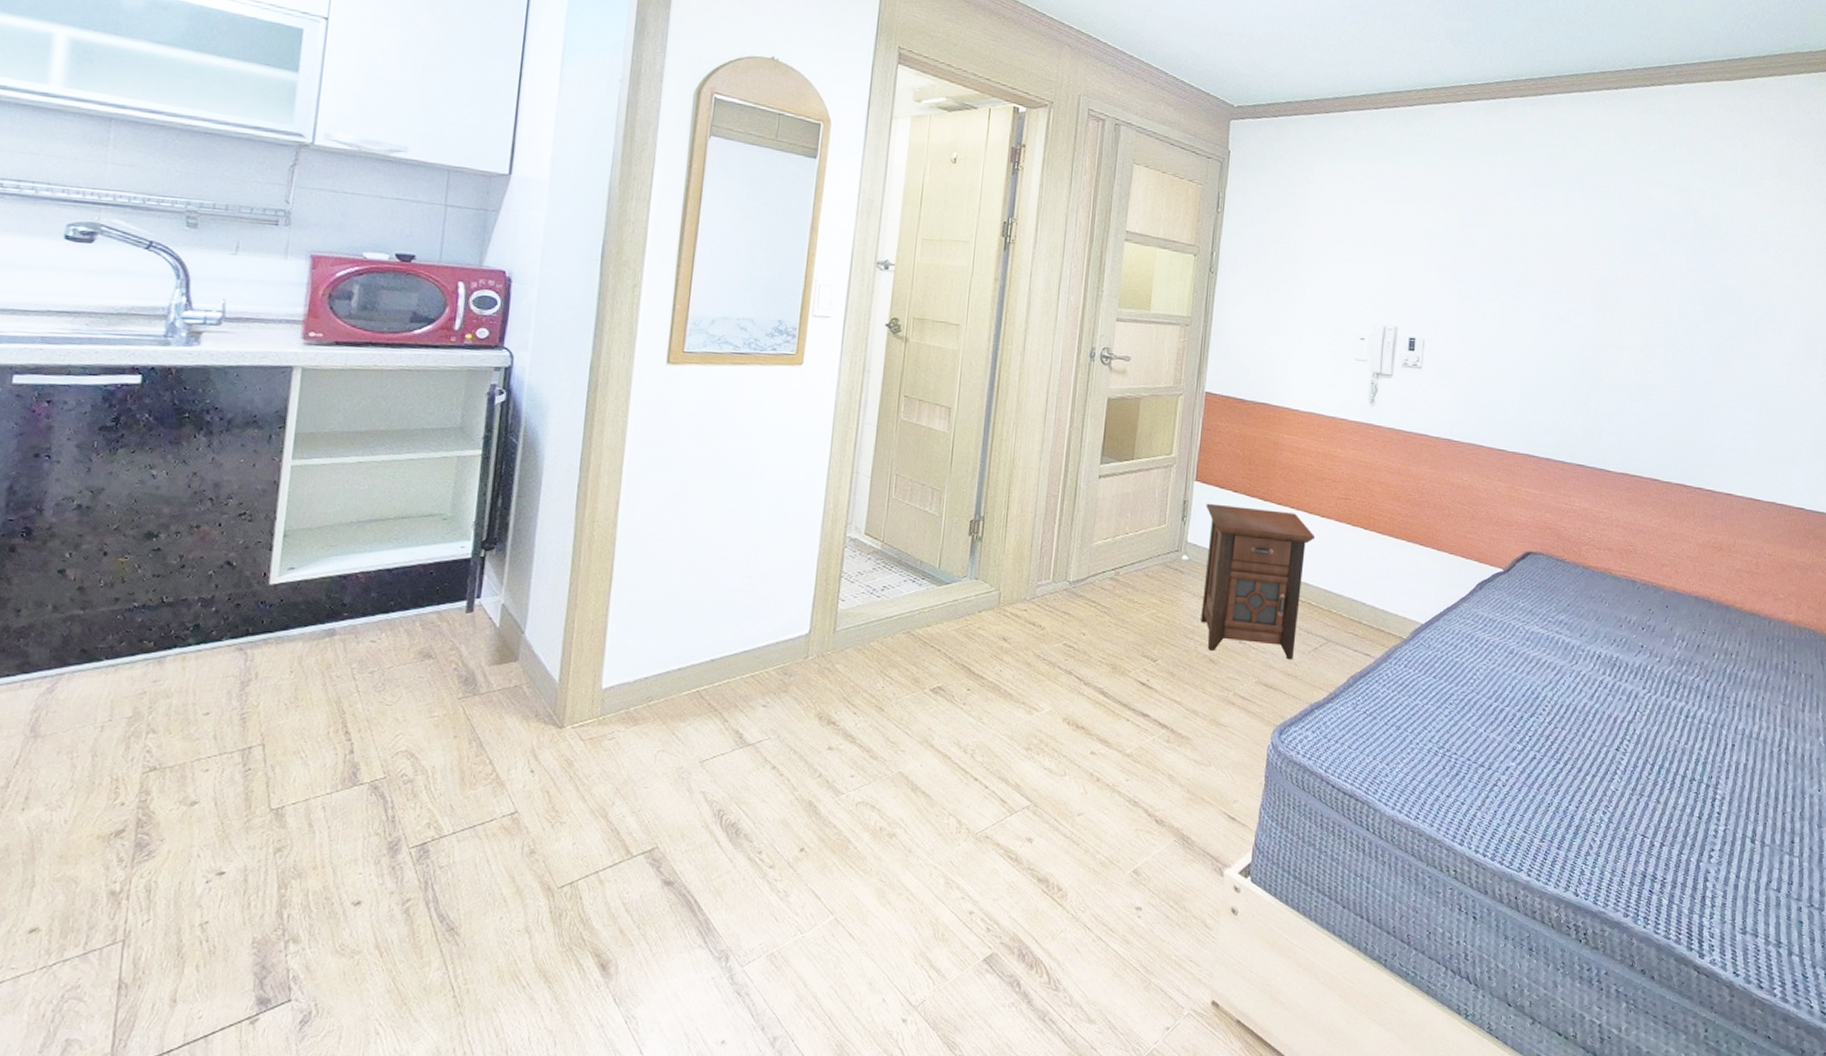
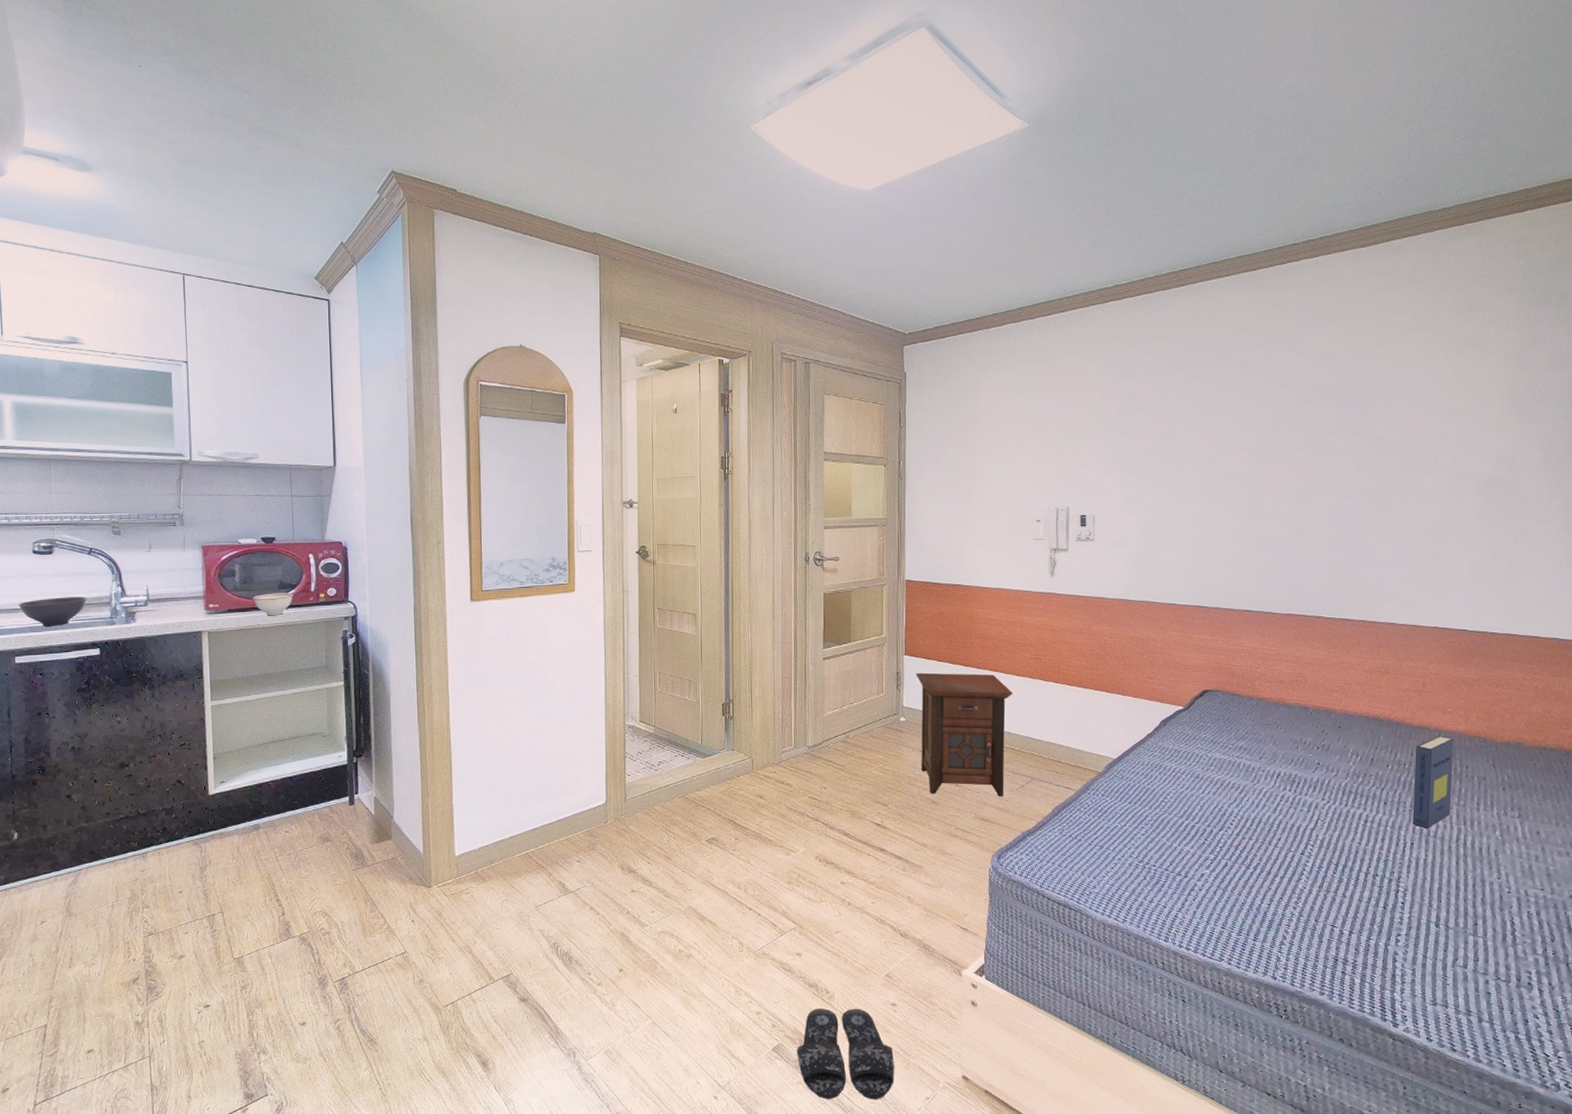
bowl: none [30,301,135,339] -> present [18,596,87,626]
bowl: none [371,326,429,357] -> present [252,593,293,616]
slippers: none [1013,910,1132,1028] -> present [797,1008,895,1099]
book: none [1735,624,1784,729] -> present [1413,735,1454,829]

